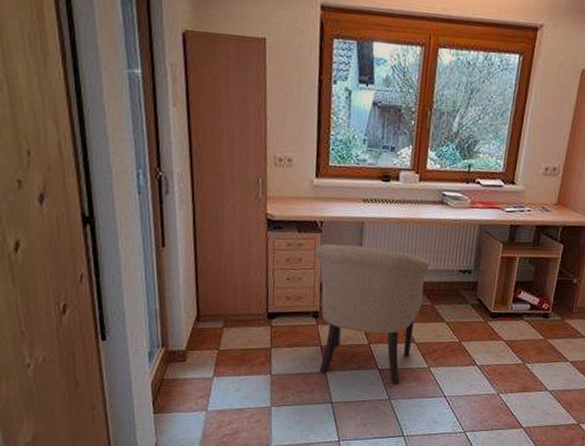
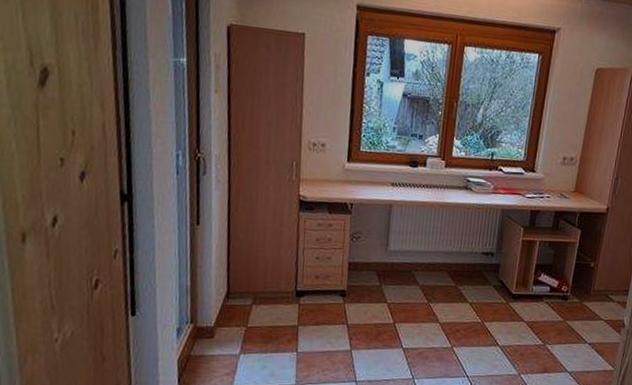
chair: present [315,244,430,385] -> none [344,225,454,364]

